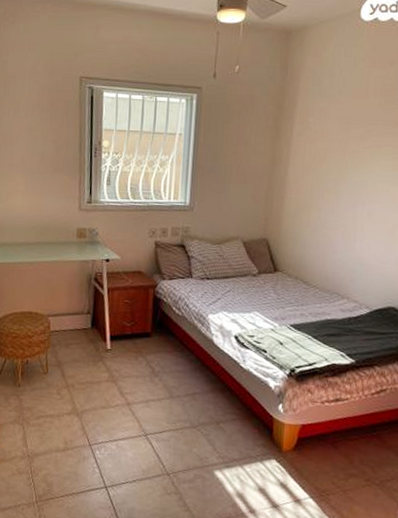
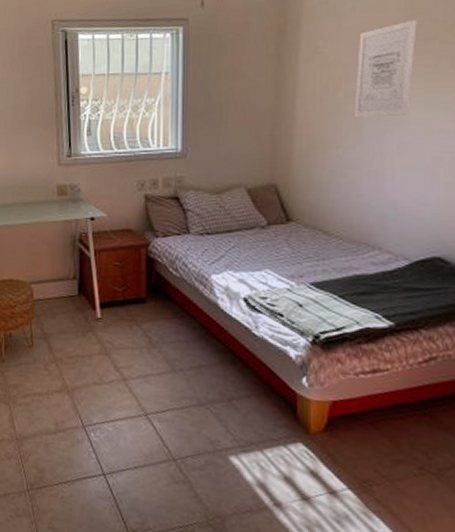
wall art: none [334,106,389,188] -> present [354,19,417,118]

